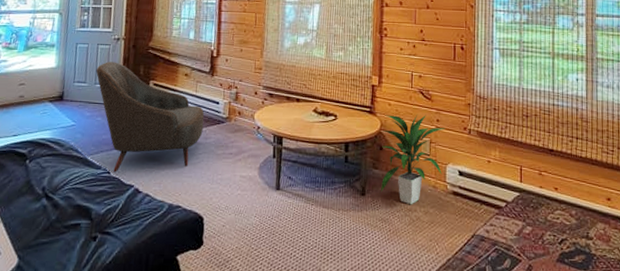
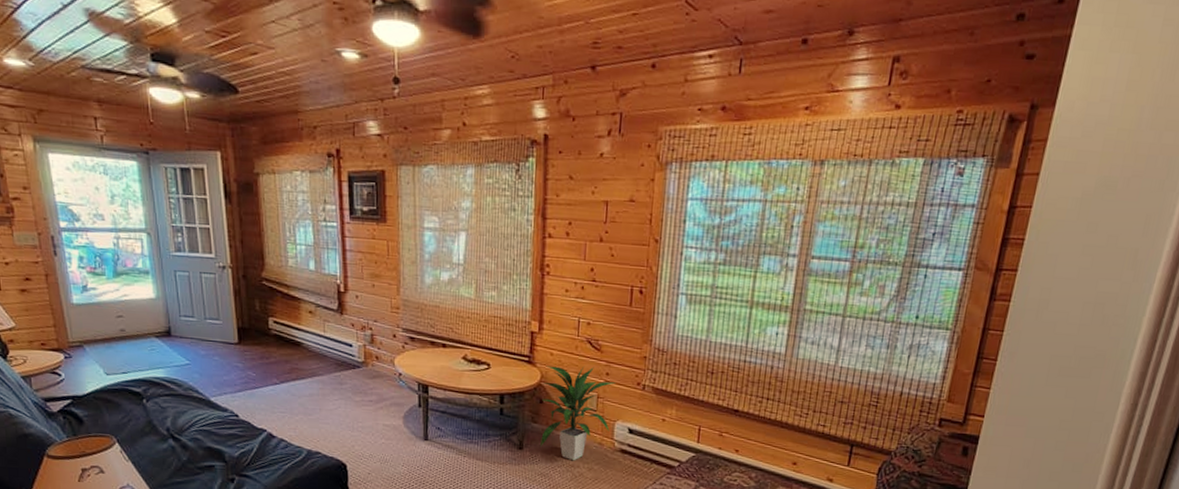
leather: present [96,62,205,173] -> none [203,293,337,416]

